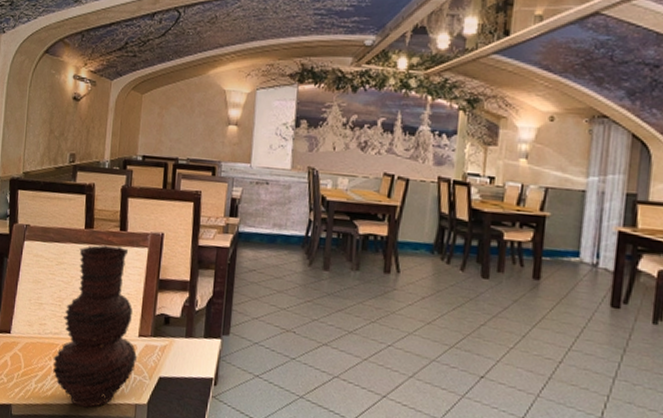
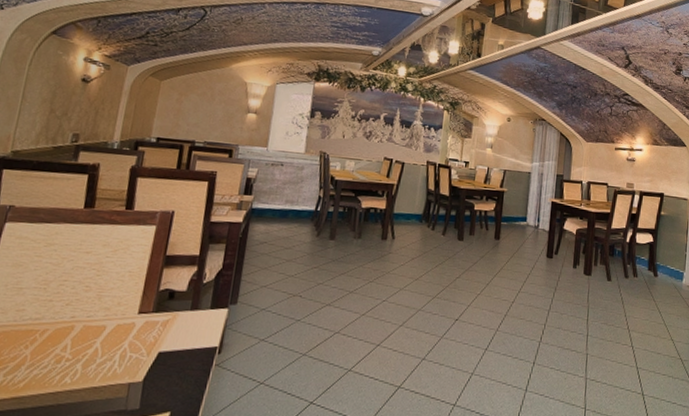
vase: present [52,245,137,408] -> none [28,224,135,395]

